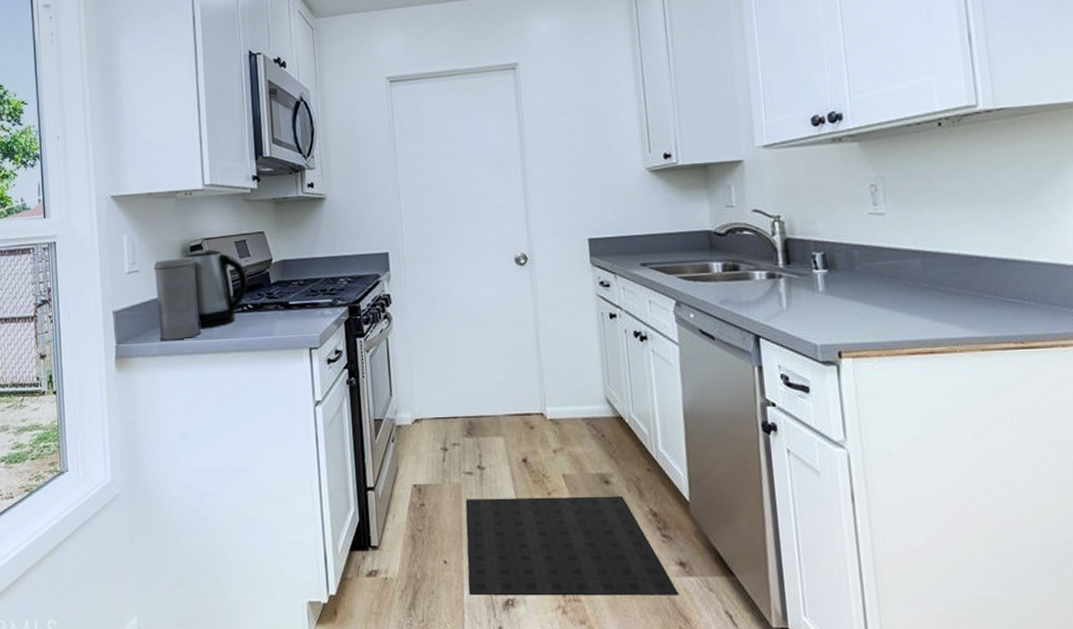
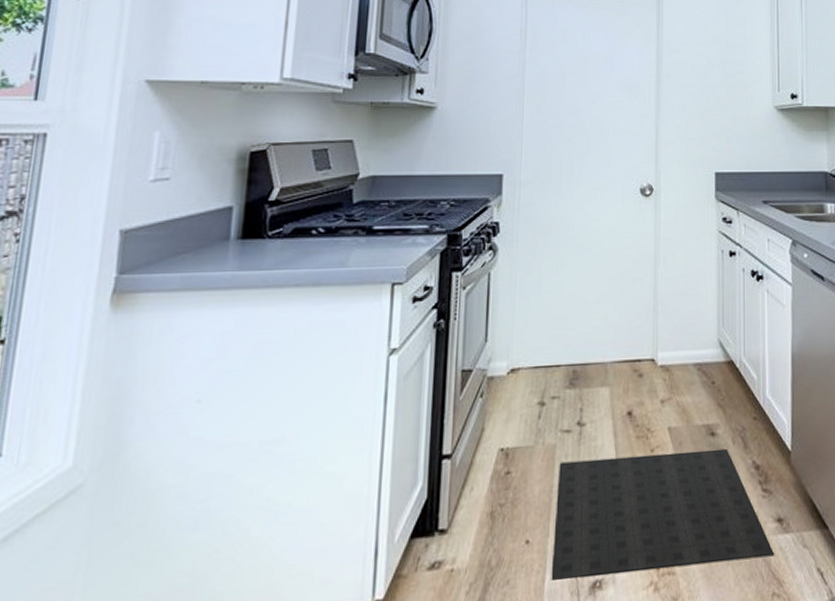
canister: present [153,258,202,342] -> none [184,166,255,273]
kettle: present [182,249,248,329] -> none [236,157,324,257]

